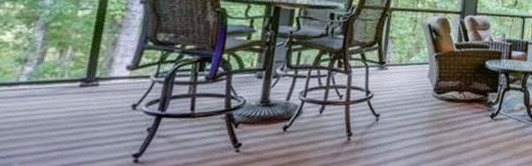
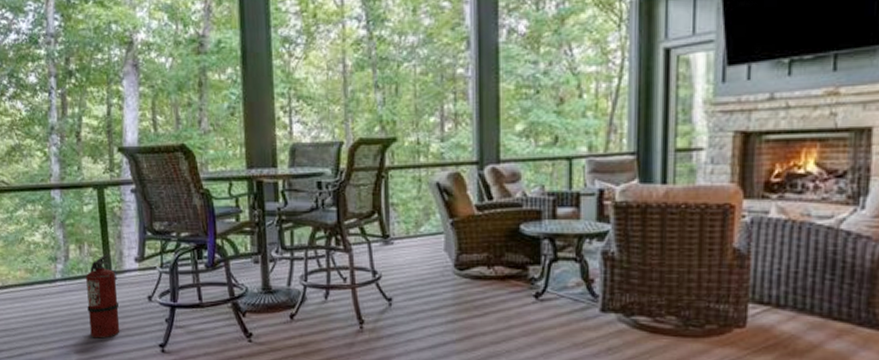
fire extinguisher: none [47,60,99,148] -> present [86,254,120,339]

